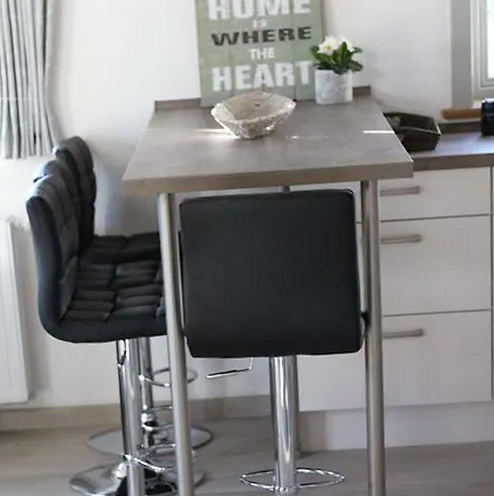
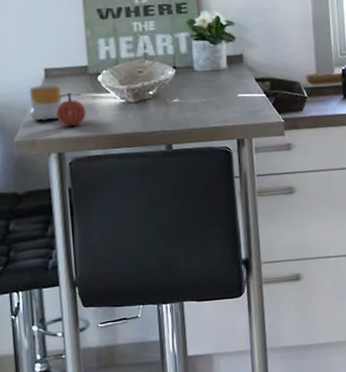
mug: none [138,119,173,158] -> present [29,85,63,121]
apple: none [166,127,198,165] -> present [56,92,86,127]

